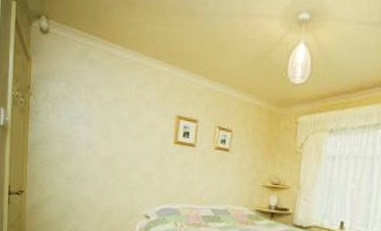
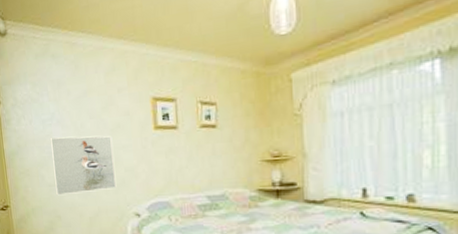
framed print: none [73,134,134,191] -> present [51,135,117,196]

